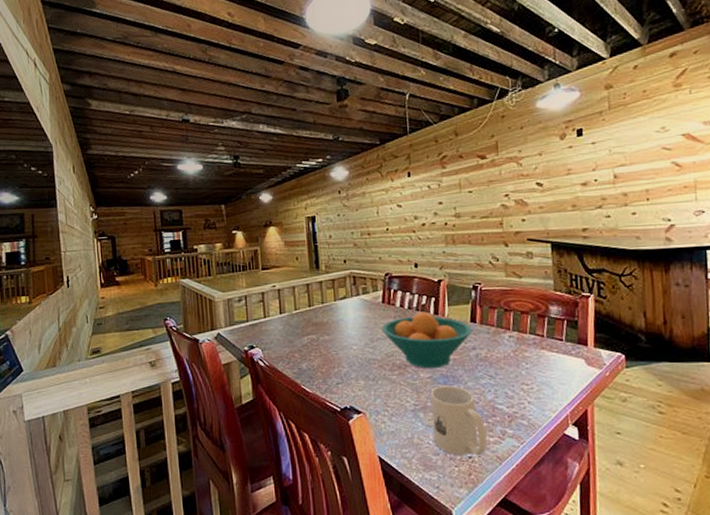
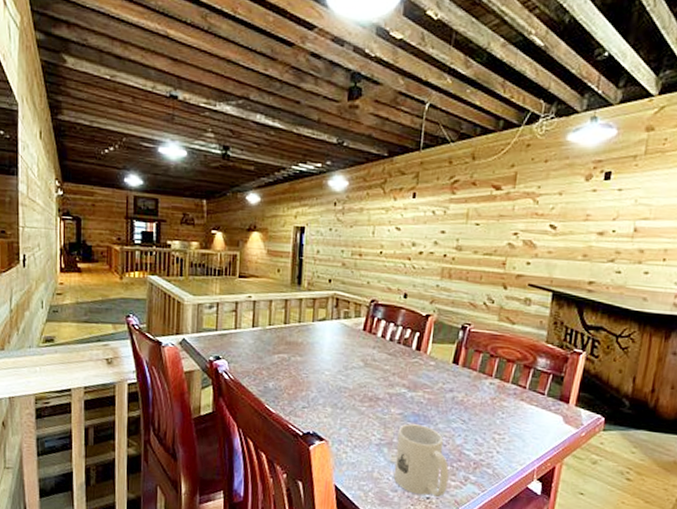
fruit bowl: present [381,311,473,369] -> none [358,345,454,406]

